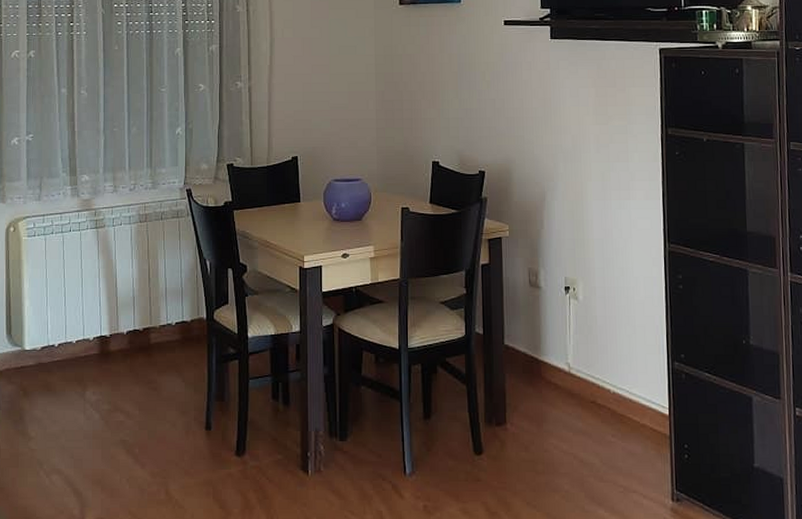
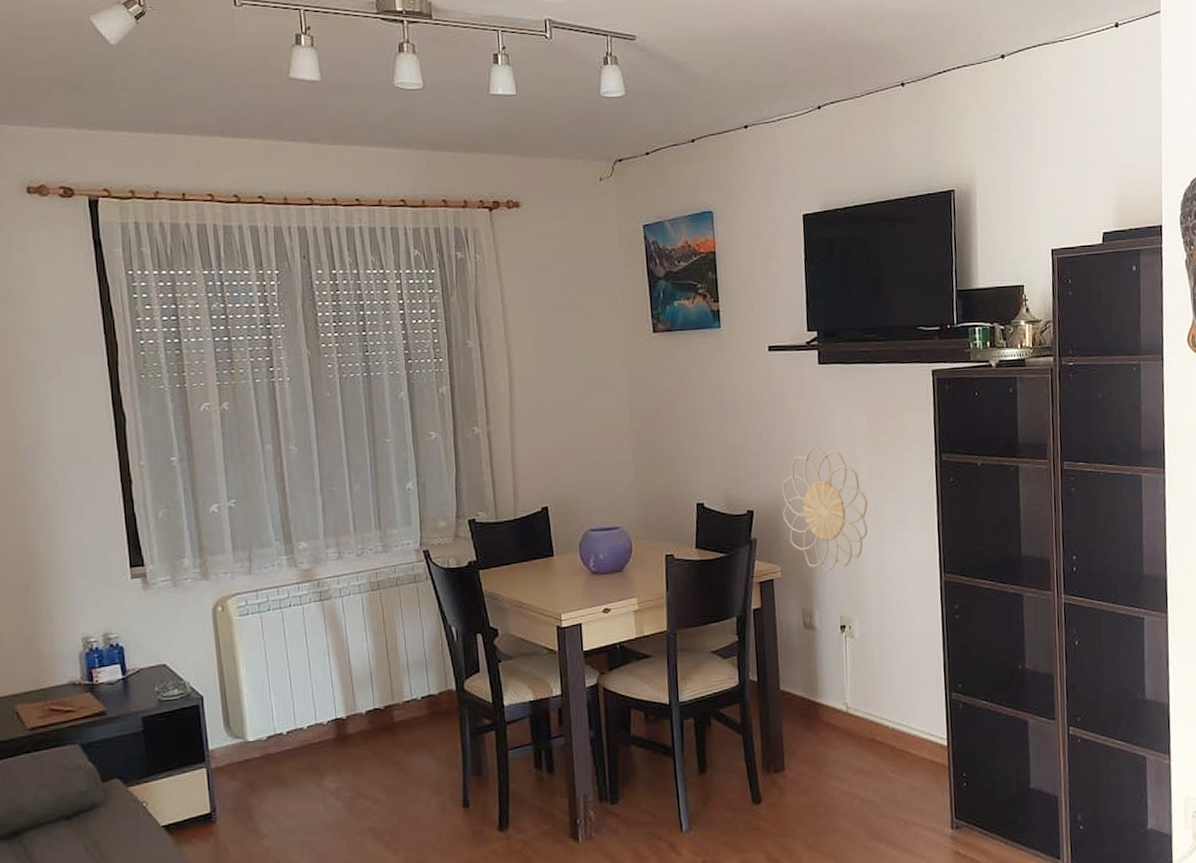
decorative wall piece: none [512,114,595,234] -> present [781,446,868,572]

